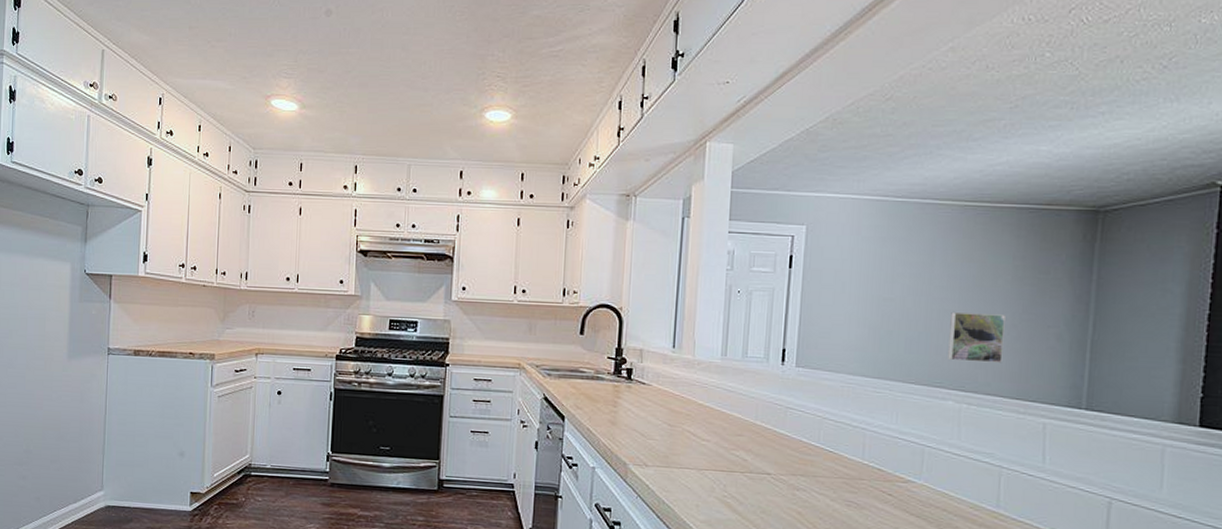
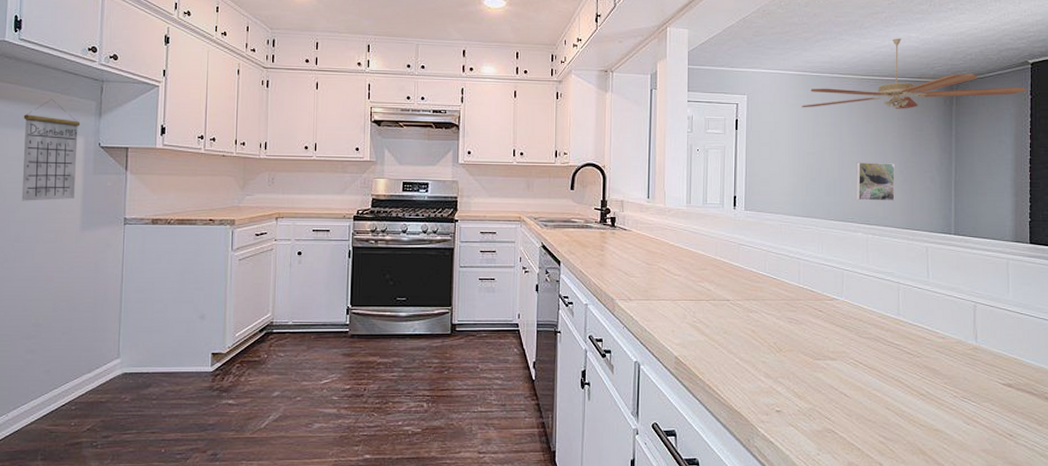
calendar: none [14,223,68,328] -> present [21,99,81,201]
ceiling fan: none [878,152,1212,246] -> present [801,38,1027,109]

